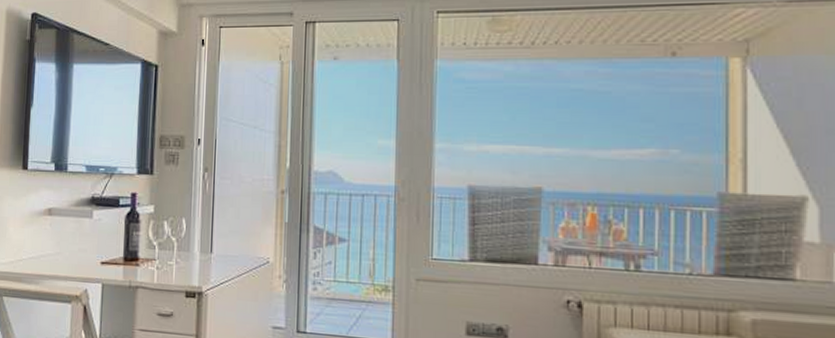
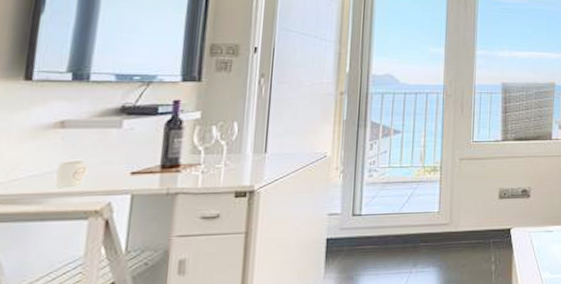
mug: none [47,246,70,272] -> present [55,161,89,188]

